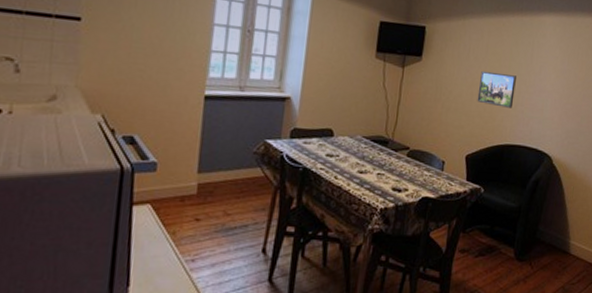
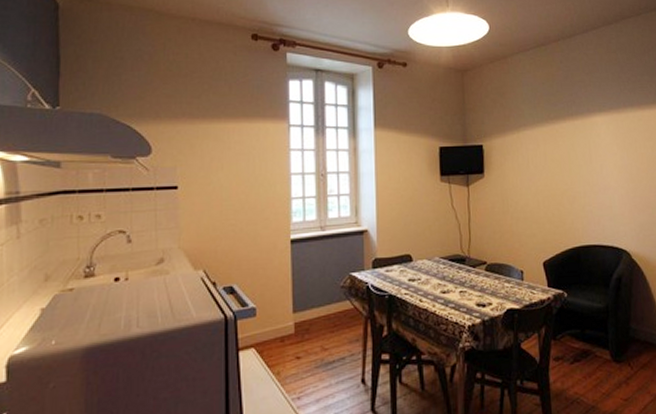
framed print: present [477,70,516,108] -> none [543,177,581,210]

